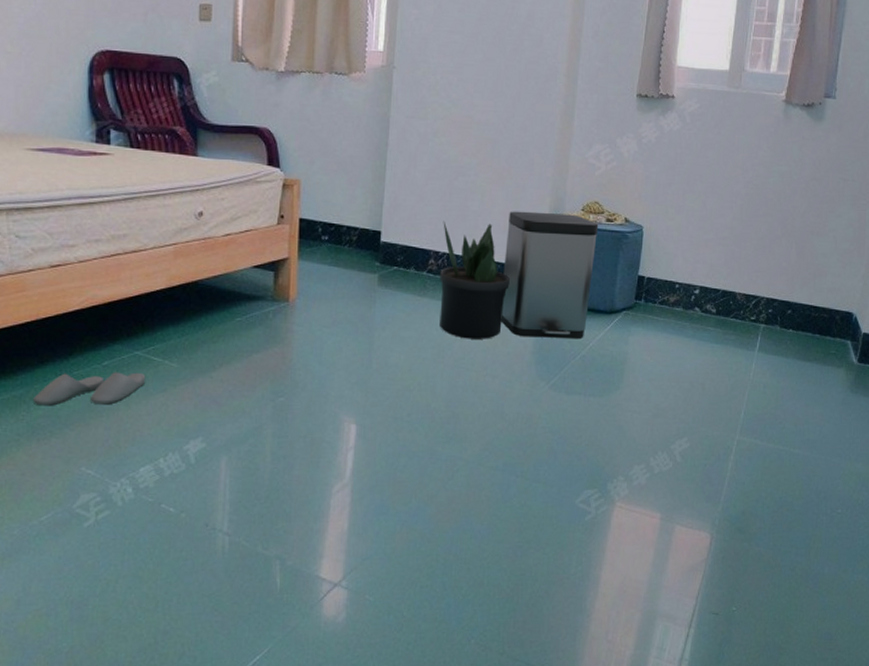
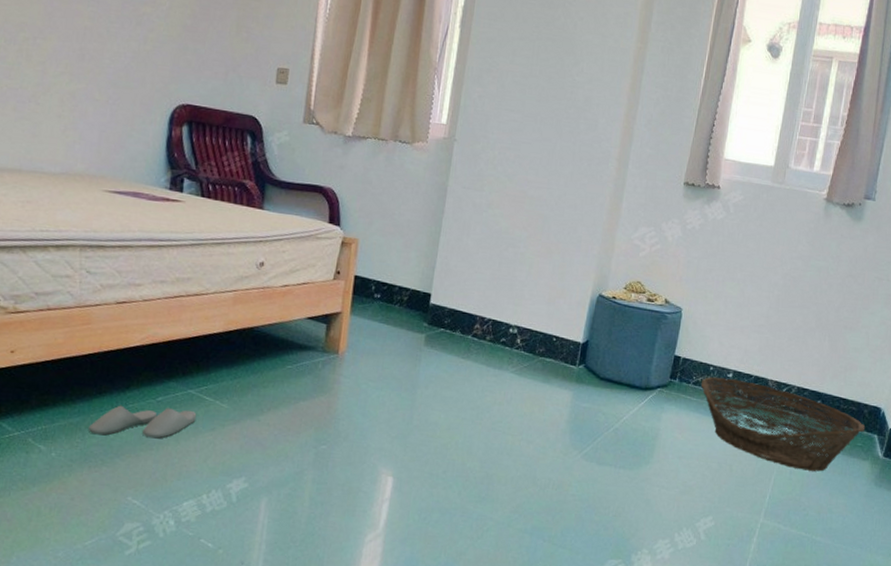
planter: present [440,220,510,339] -> none [480,288,551,405]
pedal bin: present [501,211,599,338] -> none [539,284,640,412]
basket: none [668,294,838,383] -> present [701,376,866,472]

